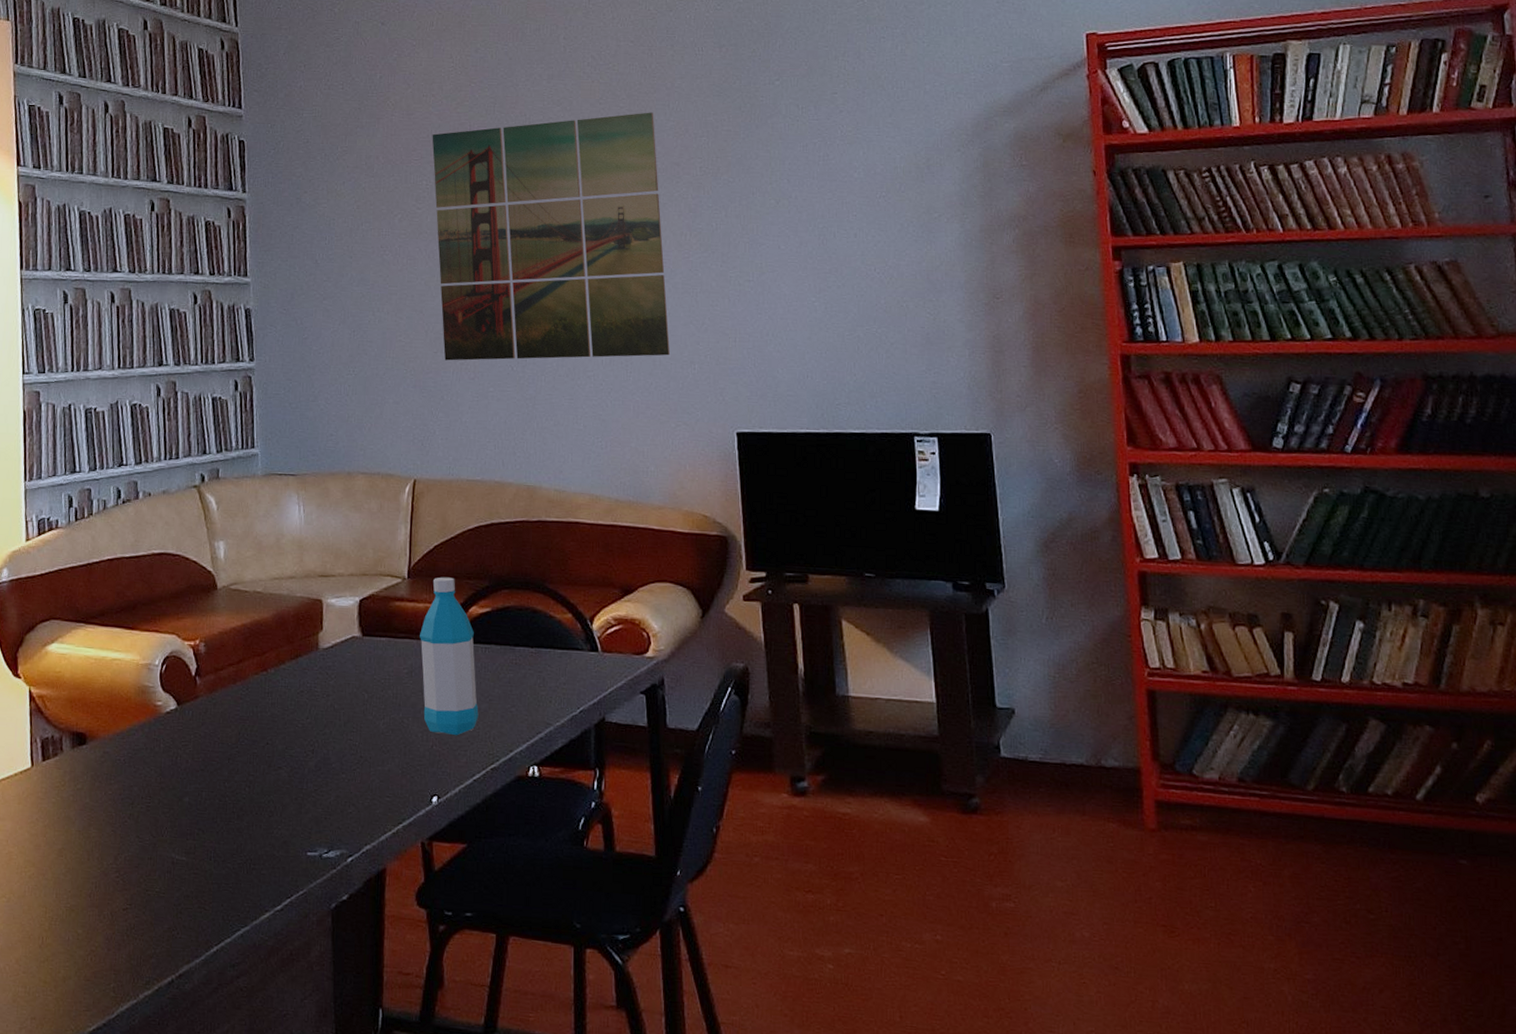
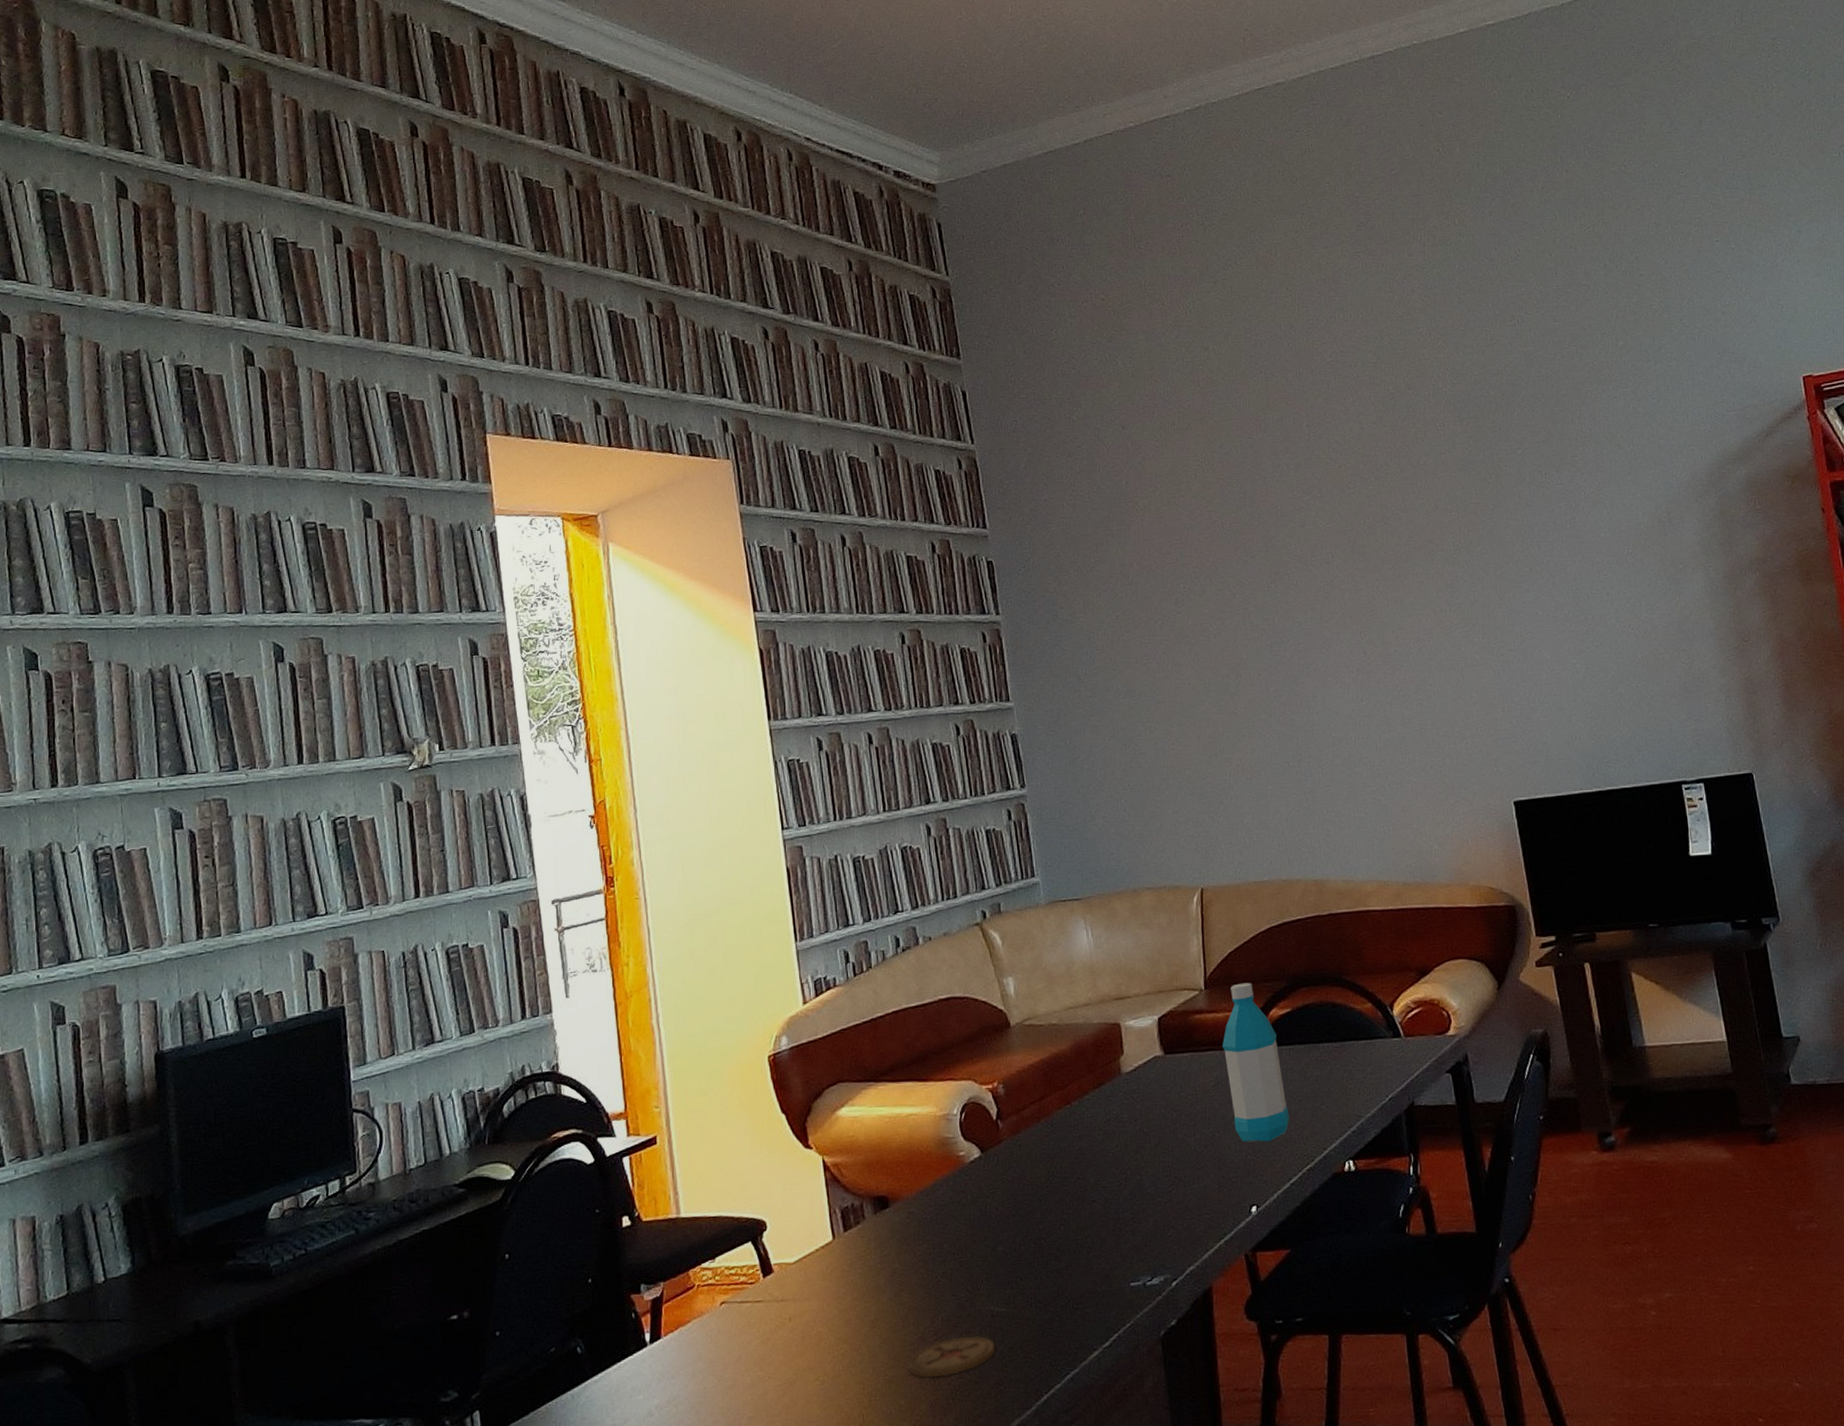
coaster: none [88,878,173,913] -> present [907,1335,996,1378]
wall art: present [432,112,670,361] -> none [1184,492,1442,764]

